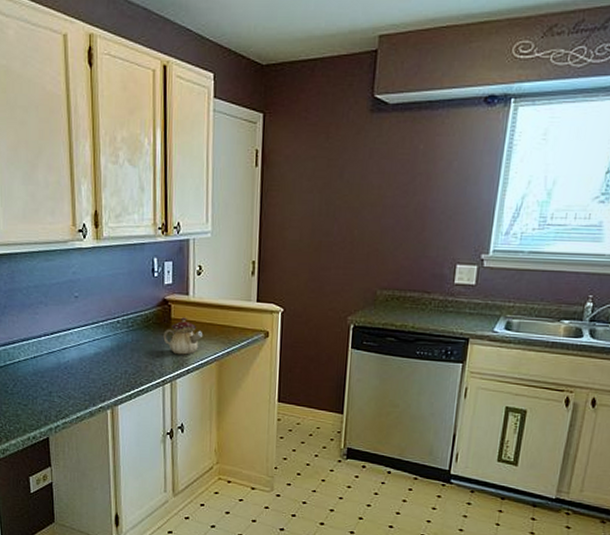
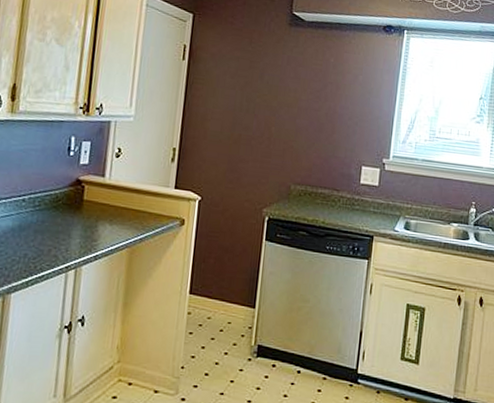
teapot: present [163,317,203,355] -> none [72,199,116,240]

